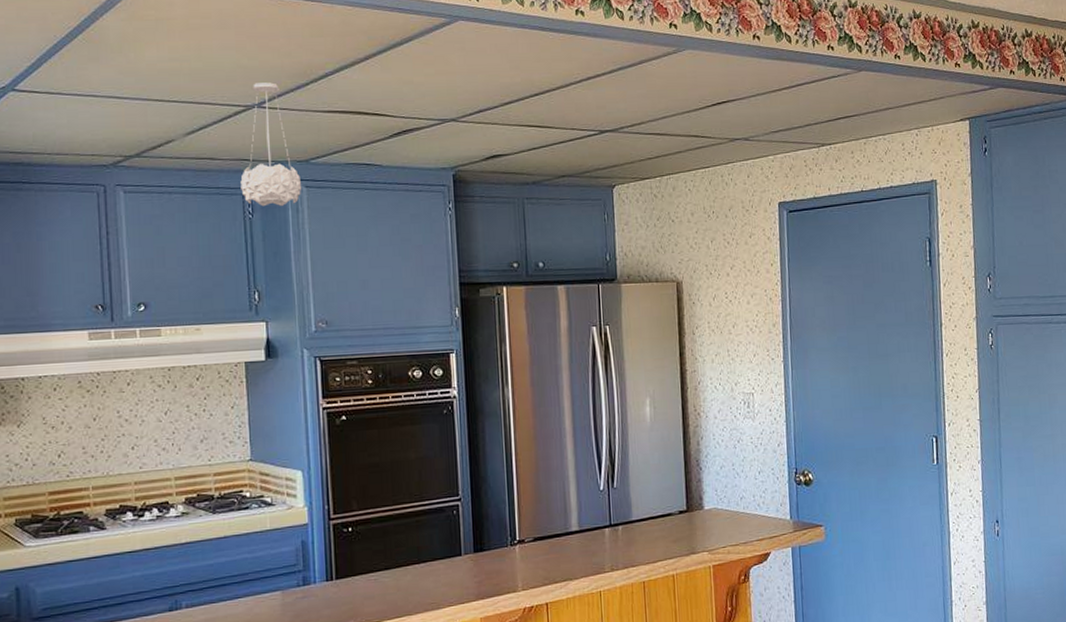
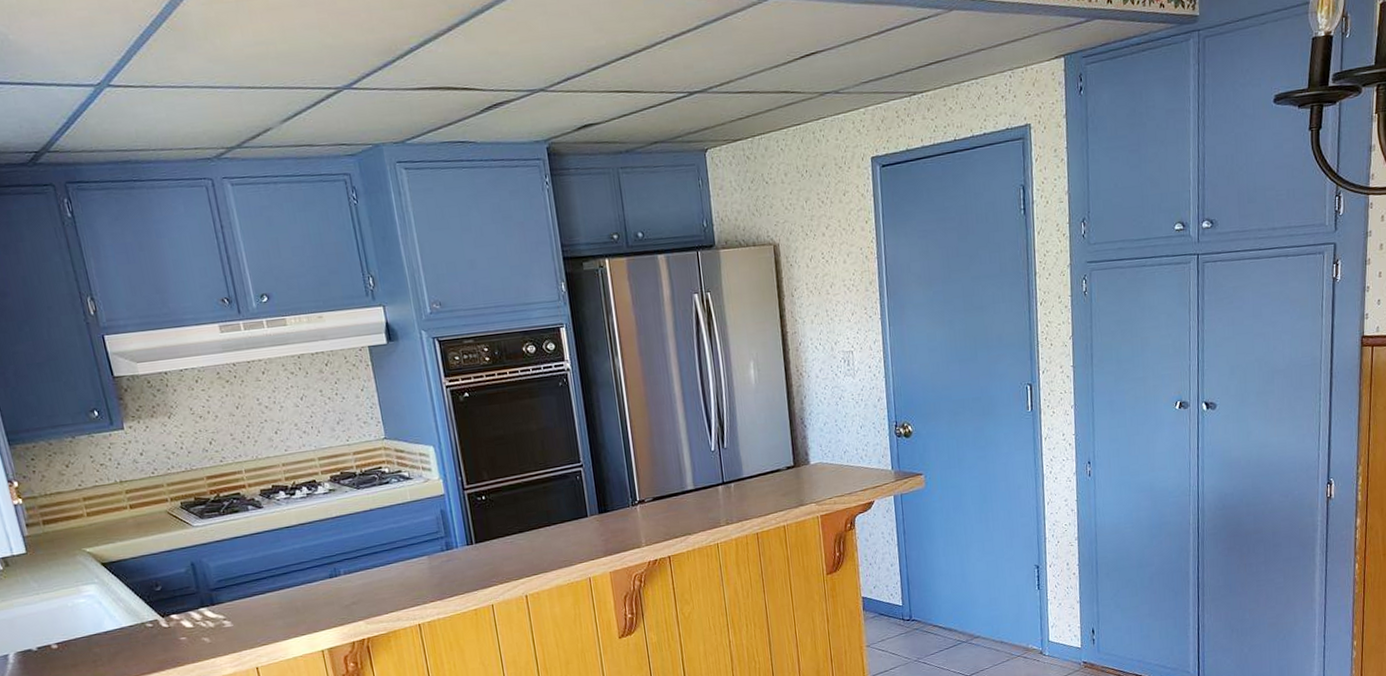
pendant light: present [240,82,302,207] -> none [339,61,402,192]

